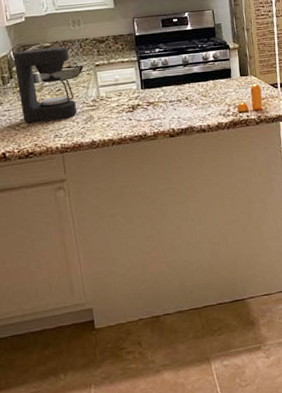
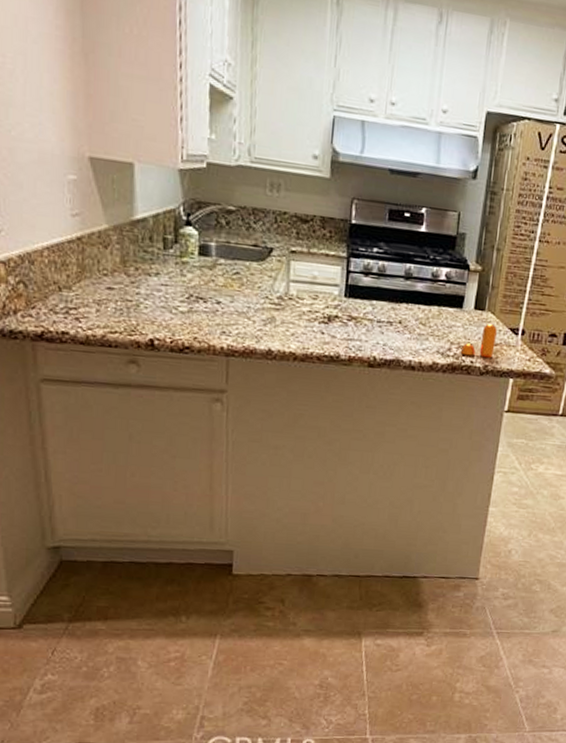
coffee maker: present [13,47,78,124] -> none [182,208,258,314]

